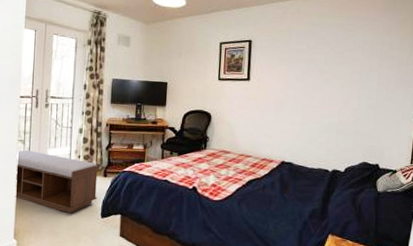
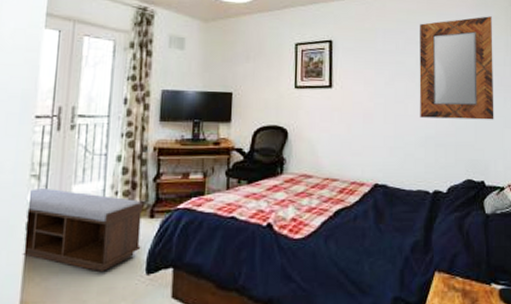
home mirror: none [325,19,399,113] -> present [419,16,494,120]

